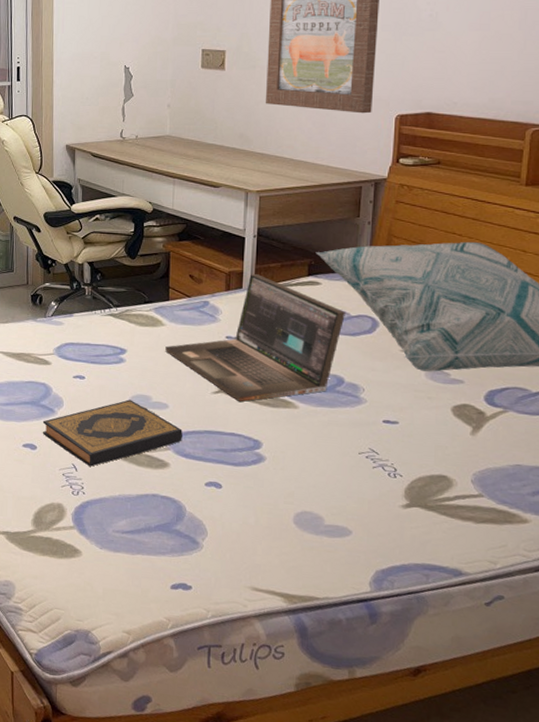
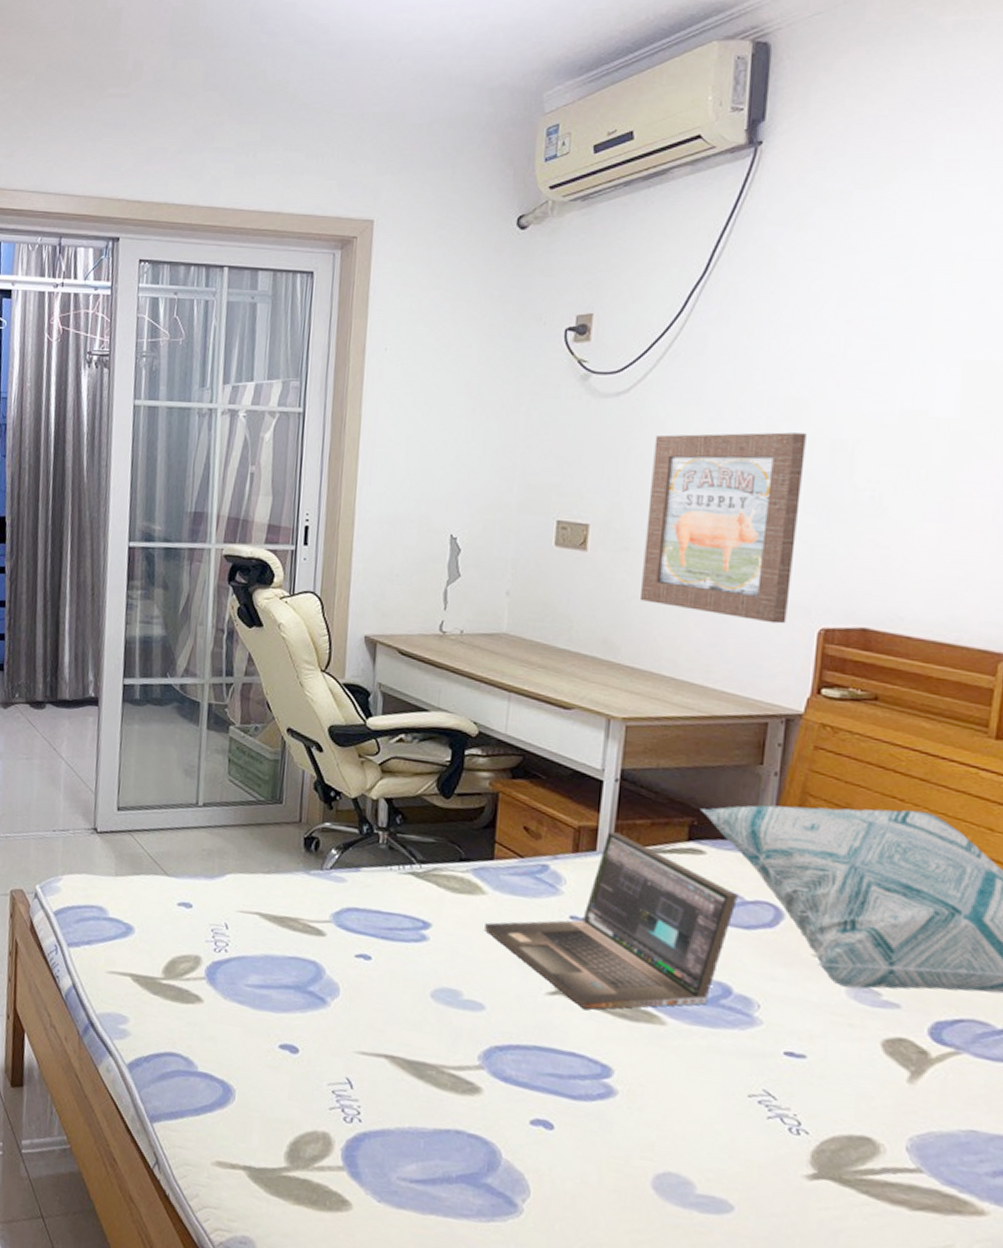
hardback book: present [42,399,182,467] -> none [308,993,503,1084]

